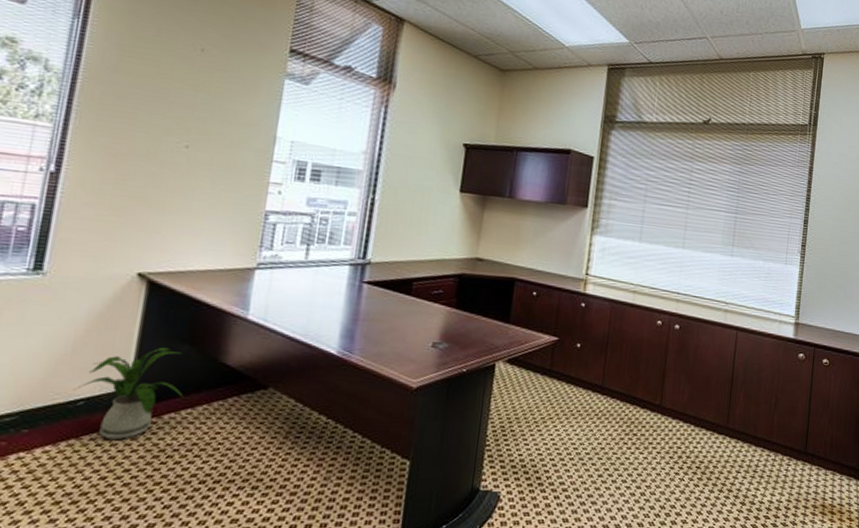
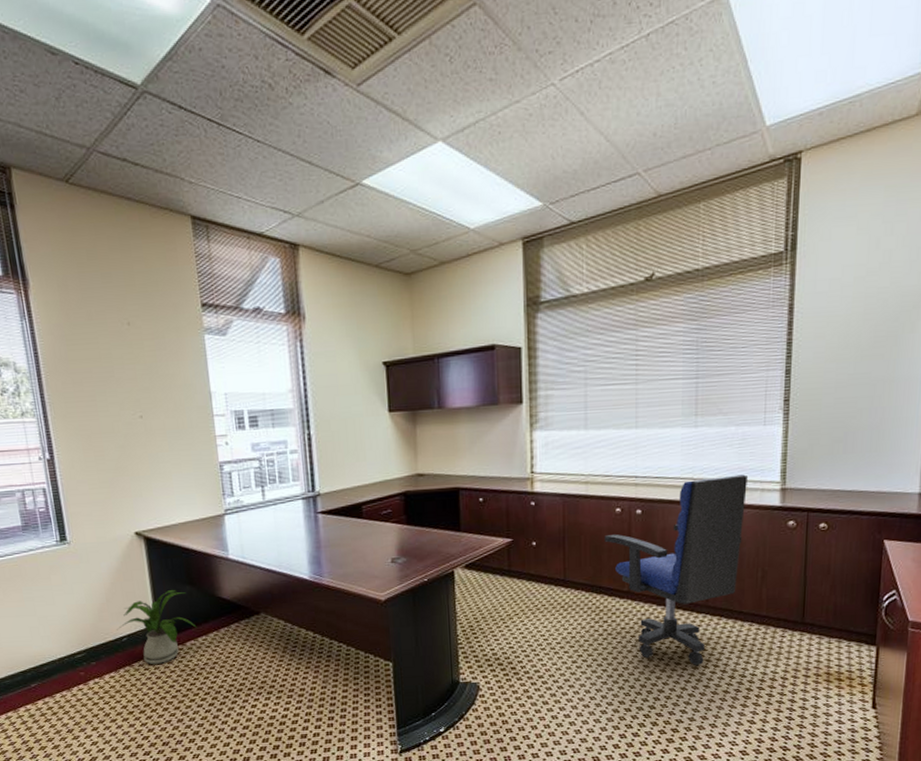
office chair: none [644,304,770,488] -> present [604,474,747,665]

